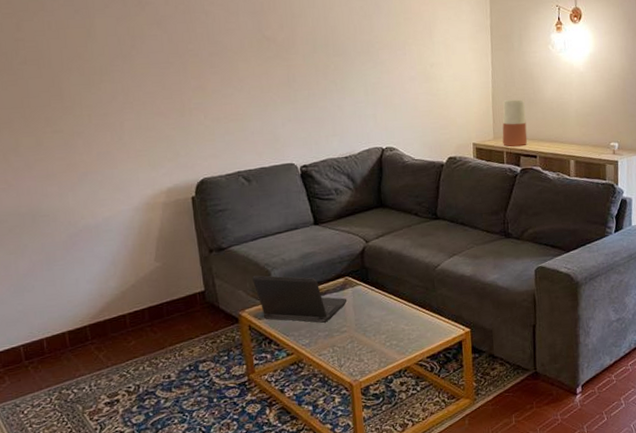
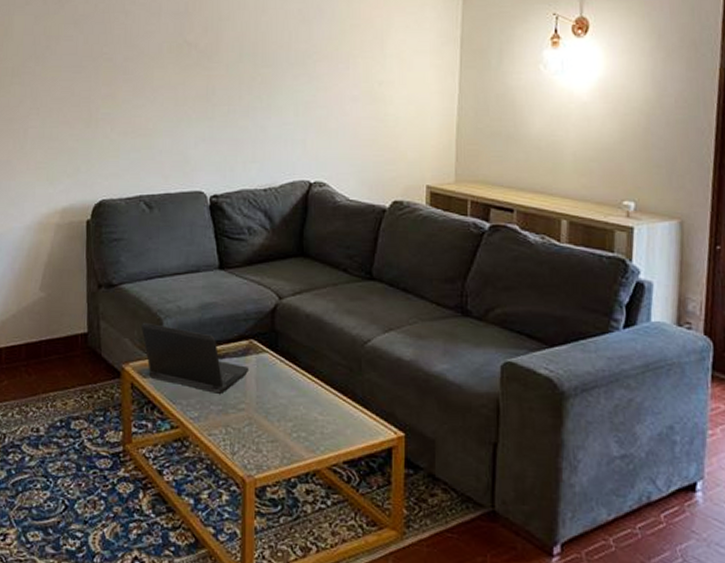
vase: present [502,99,528,147] -> none [467,133,502,196]

